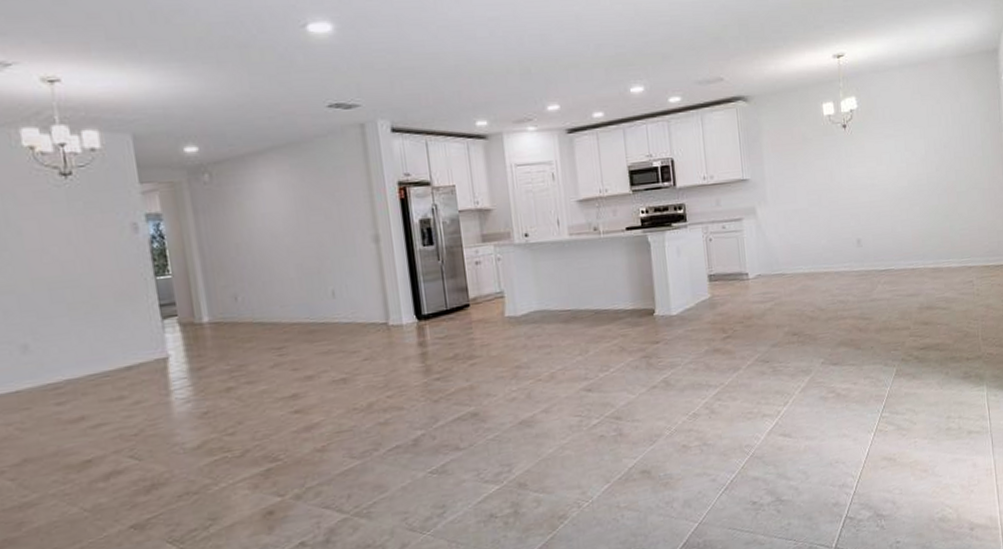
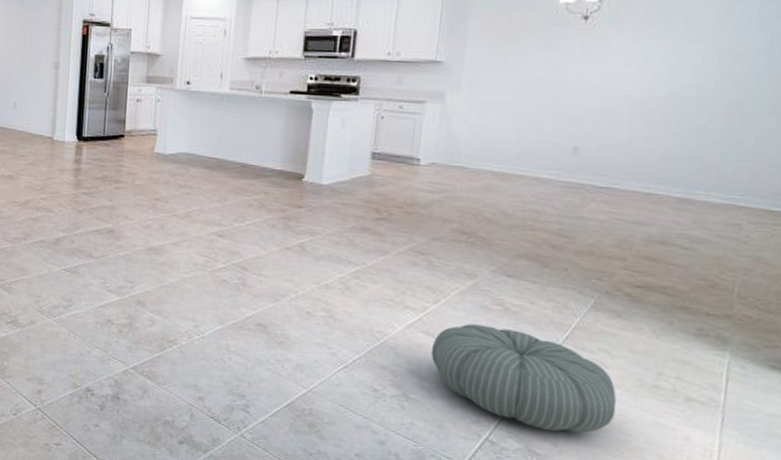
pouf: none [790,411,928,494] -> present [430,323,617,433]

